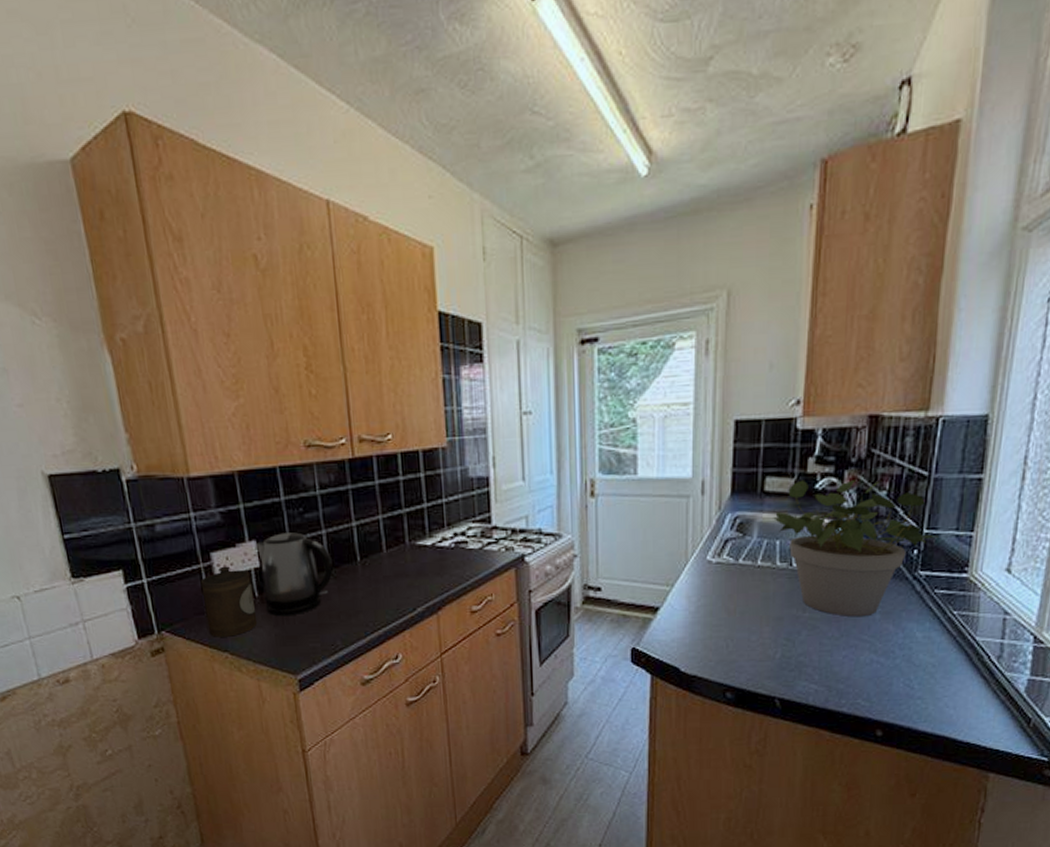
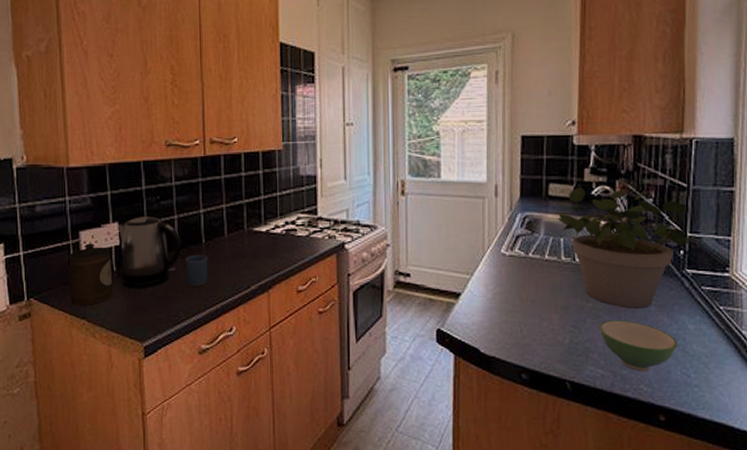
mug: none [338,574,366,611] -> present [185,254,208,286]
bowl: none [815,630,903,686] -> present [599,320,678,372]

